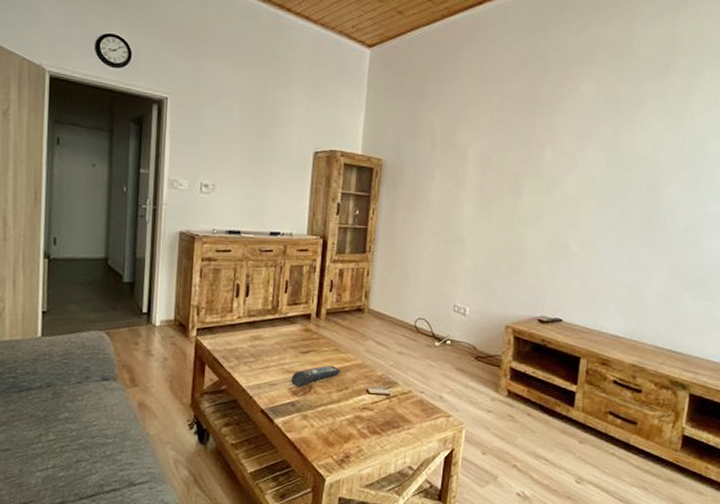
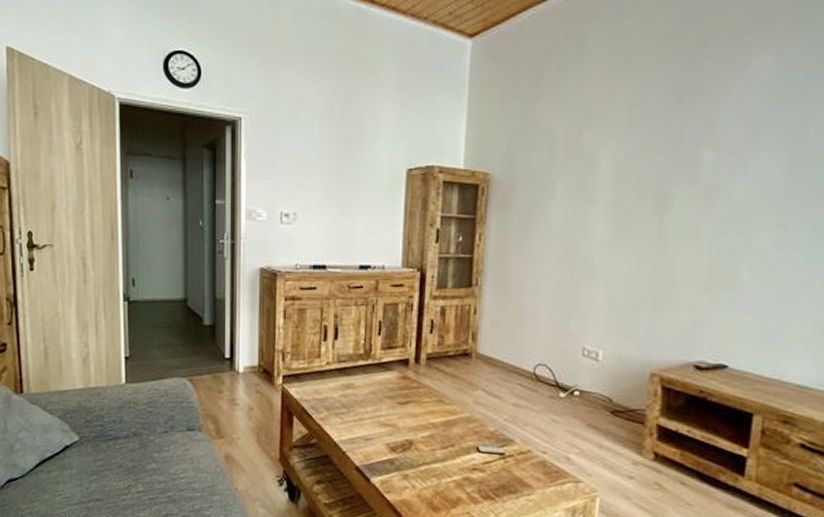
remote control: present [291,365,340,387] -> none [388,418,445,443]

